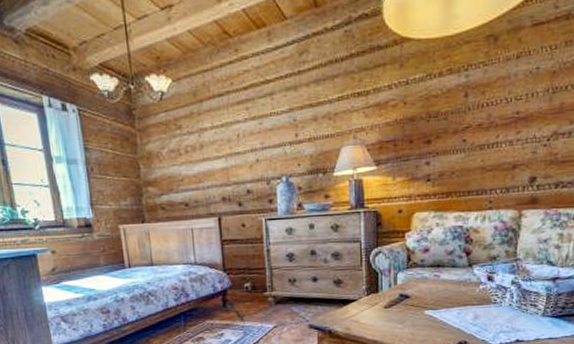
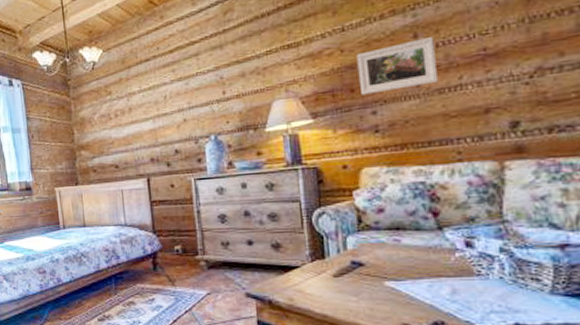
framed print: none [417,98,481,146] -> present [356,37,439,95]

